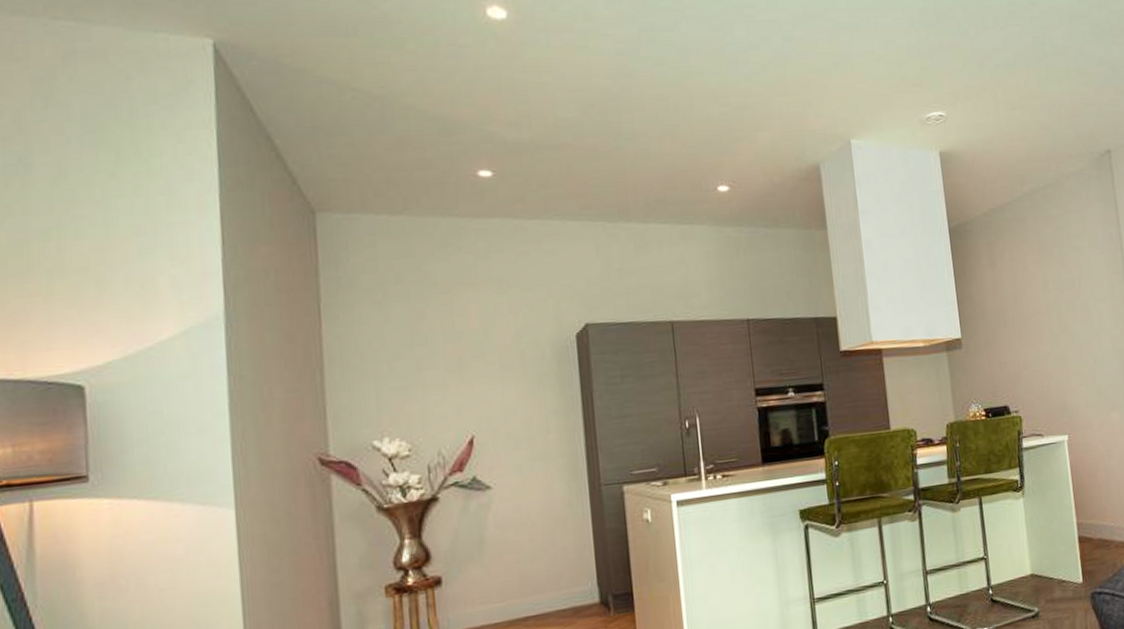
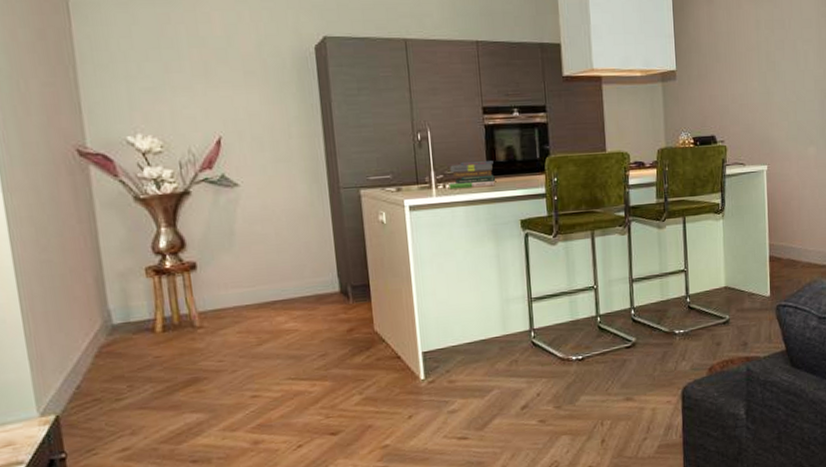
books: none [718,446,771,481] -> present [447,161,495,190]

